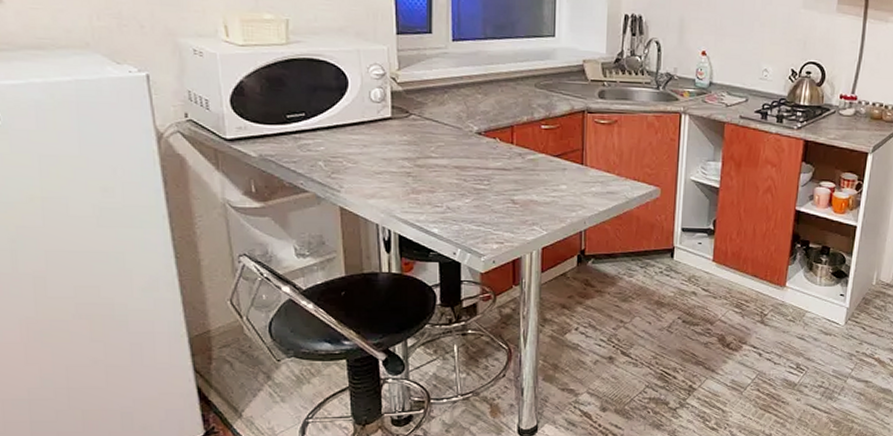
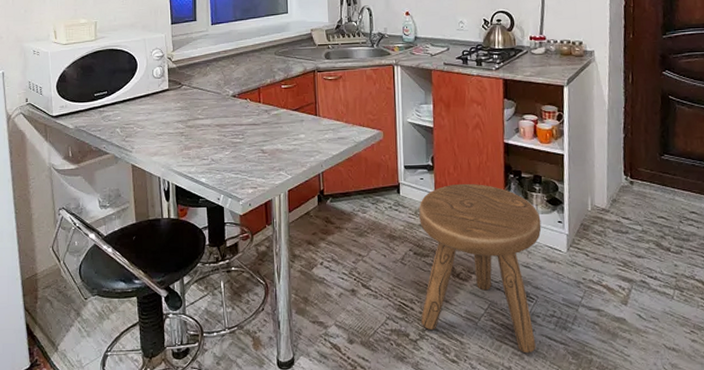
stool: none [683,250,823,421] -> present [419,183,542,353]

